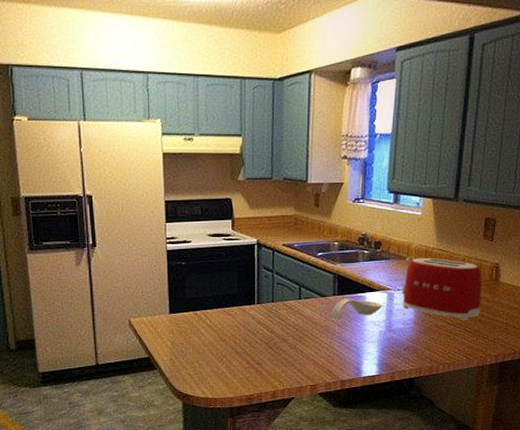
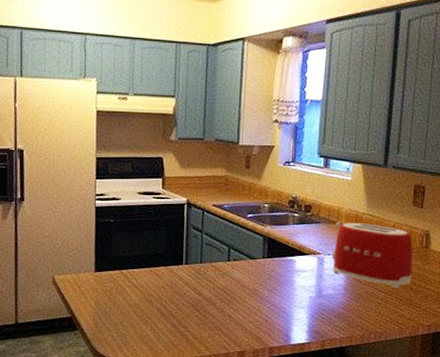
spoon rest: present [331,298,382,321] -> none [260,261,312,285]

